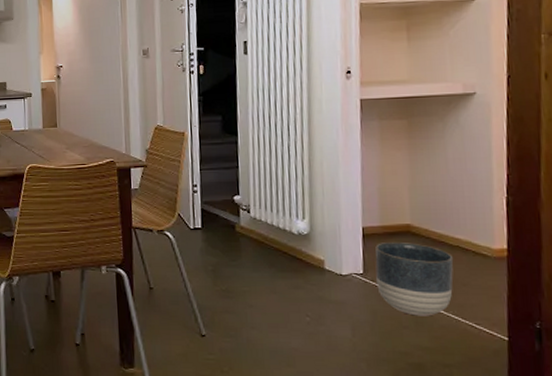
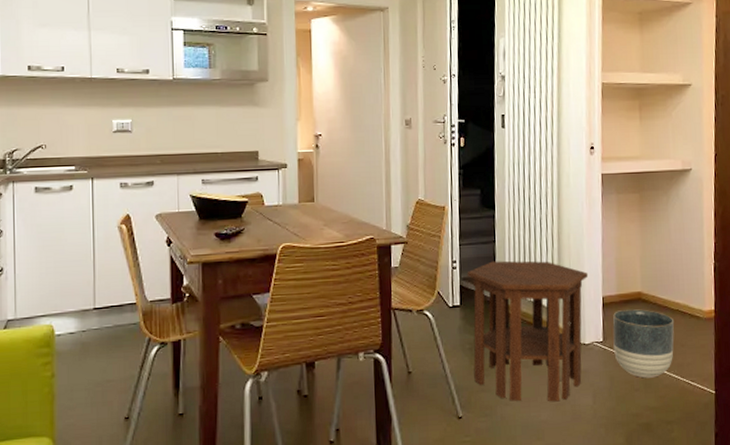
side table: none [208,186,346,331] -> present [467,260,589,402]

